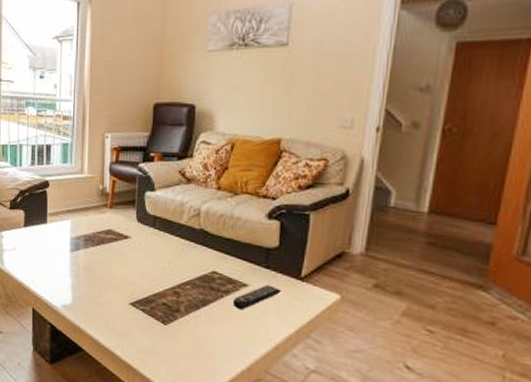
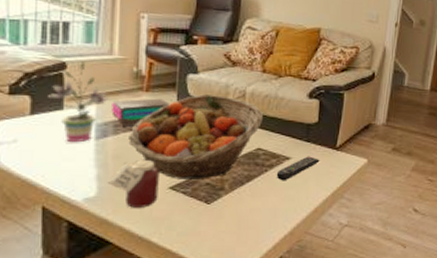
potted plant: none [36,180,83,254] -> present [48,61,112,143]
jar: none [79,274,121,321] -> present [107,160,159,208]
book: none [83,215,131,242] -> present [111,98,171,128]
fruit basket: none [96,212,219,299] -> present [128,94,264,179]

